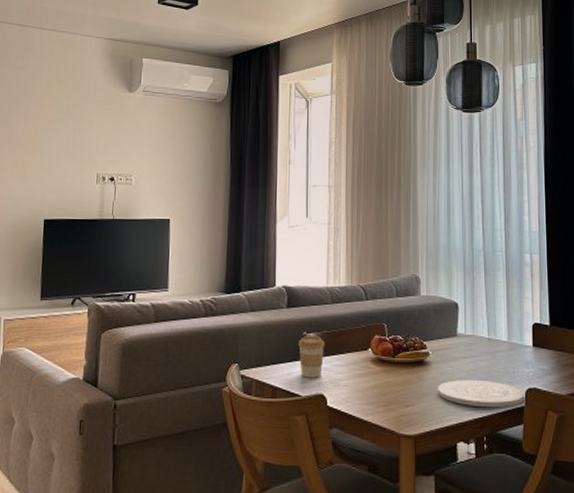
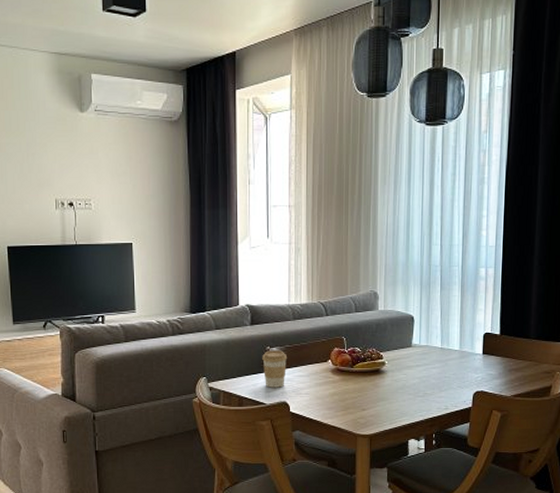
plate: present [438,380,524,408] -> none [392,386,472,409]

